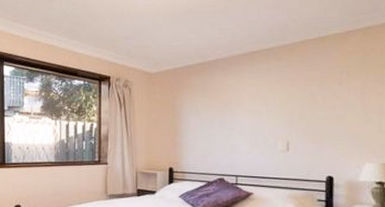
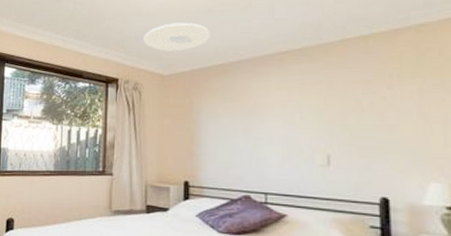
ceiling light: none [132,23,192,51] -> present [143,22,210,51]

